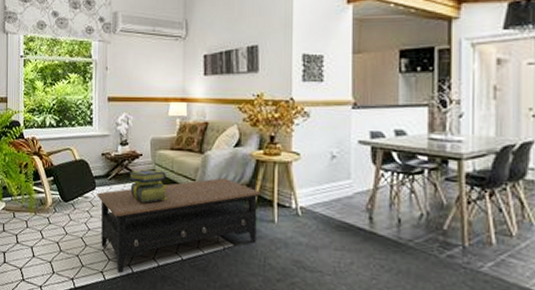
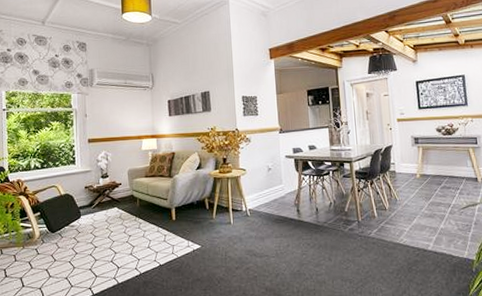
coffee table: present [97,178,262,274] -> none [82,195,220,287]
stack of books: present [129,169,168,203] -> none [110,195,145,224]

